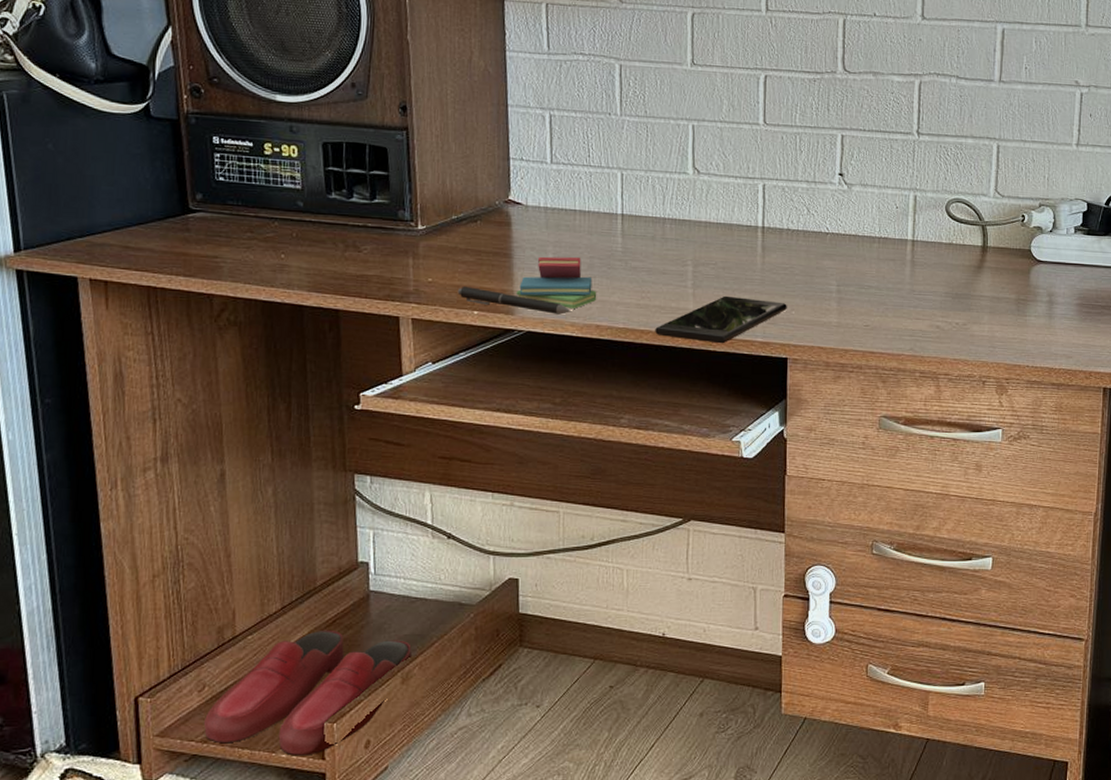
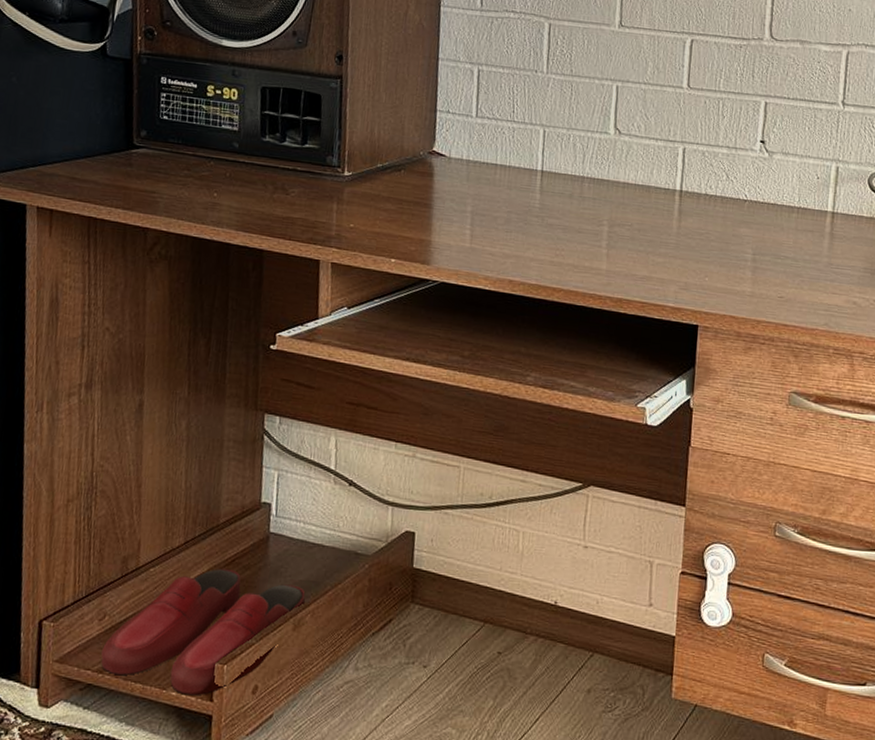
pen: present [457,286,571,315] -> none [377,233,486,268]
sticky notes: present [516,256,597,309] -> none [433,208,512,262]
smartphone: present [655,295,787,344] -> none [567,258,701,307]

